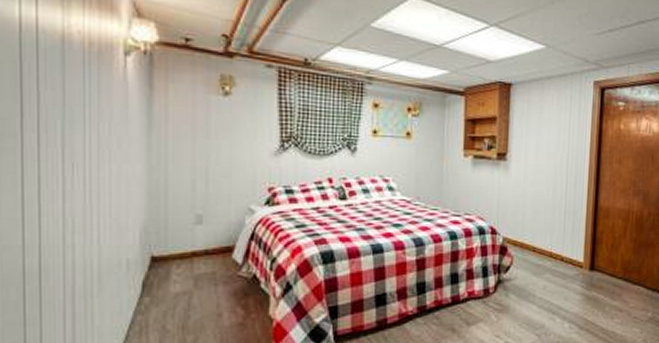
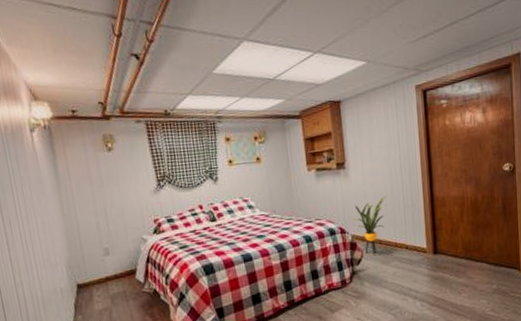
house plant: none [507,197,548,265] -> present [353,196,387,256]

